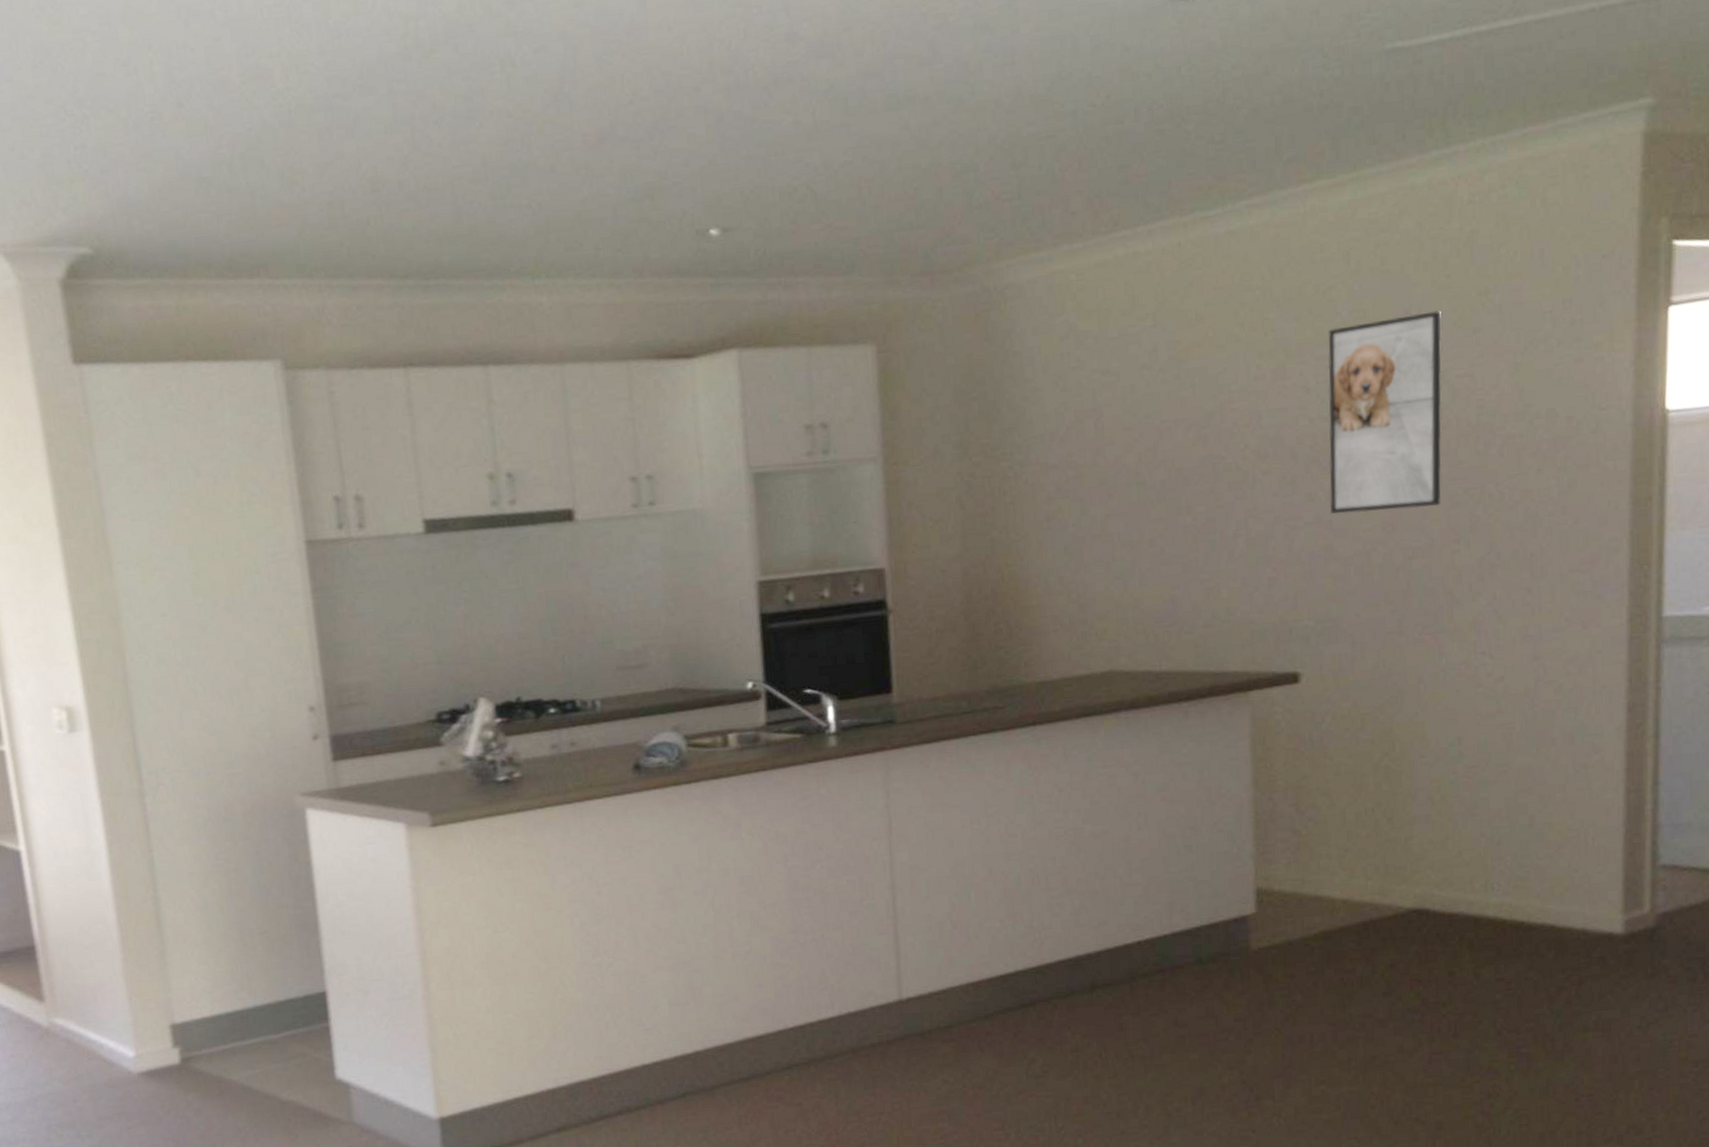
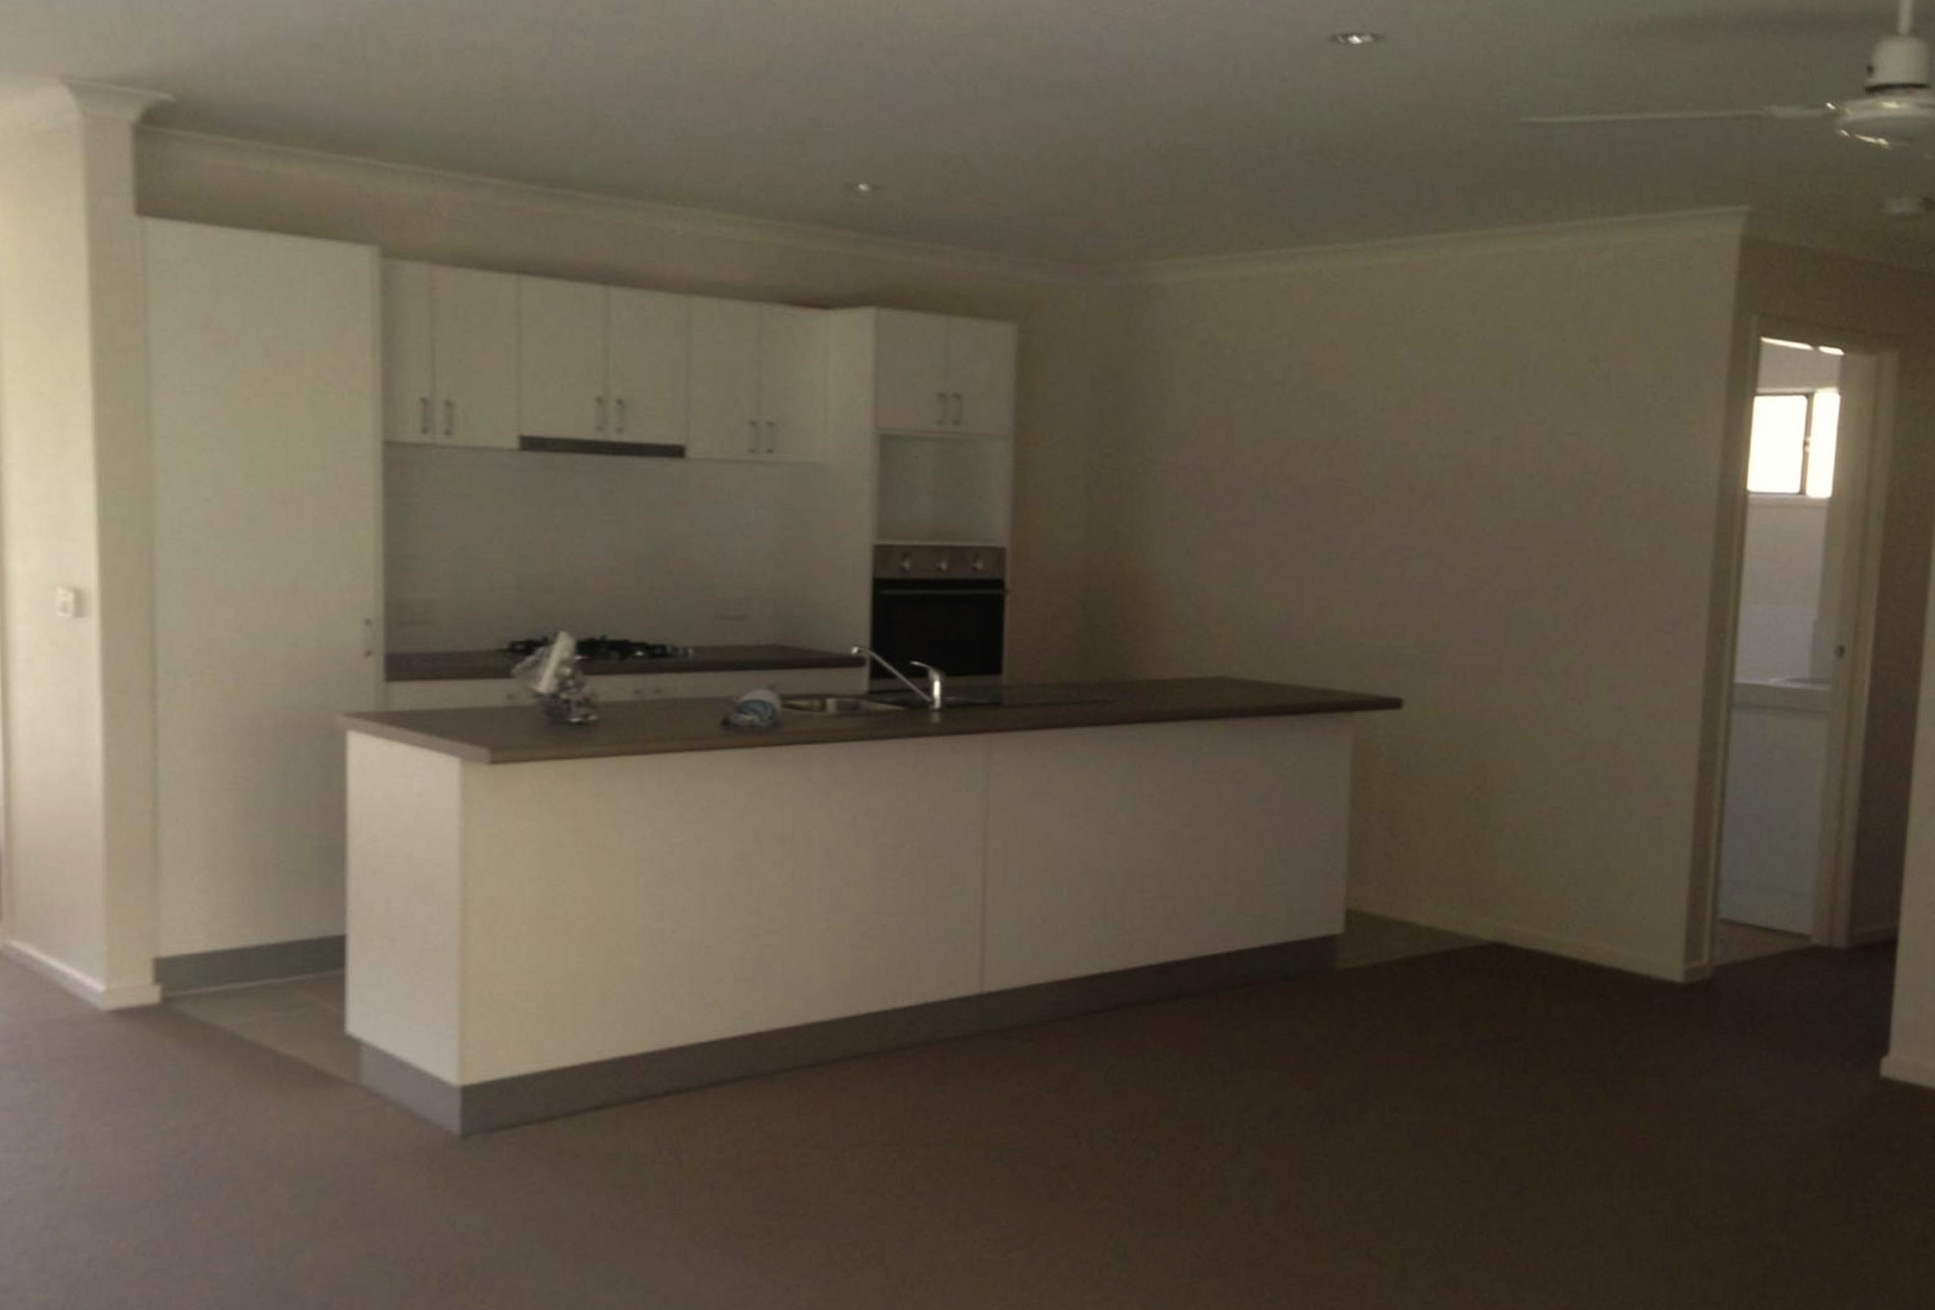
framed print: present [1328,310,1442,514] -> none [1441,369,1555,554]

